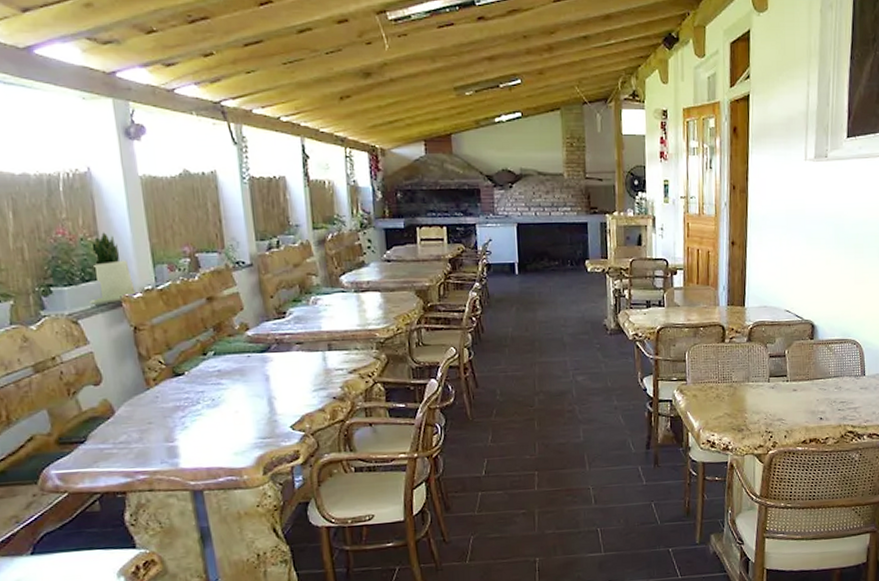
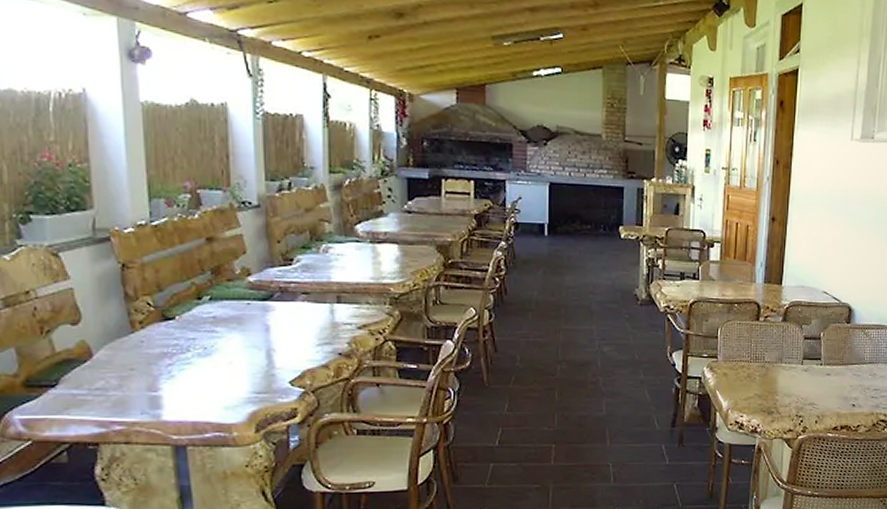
planter: present [88,232,136,306] -> none [72,159,127,238]

